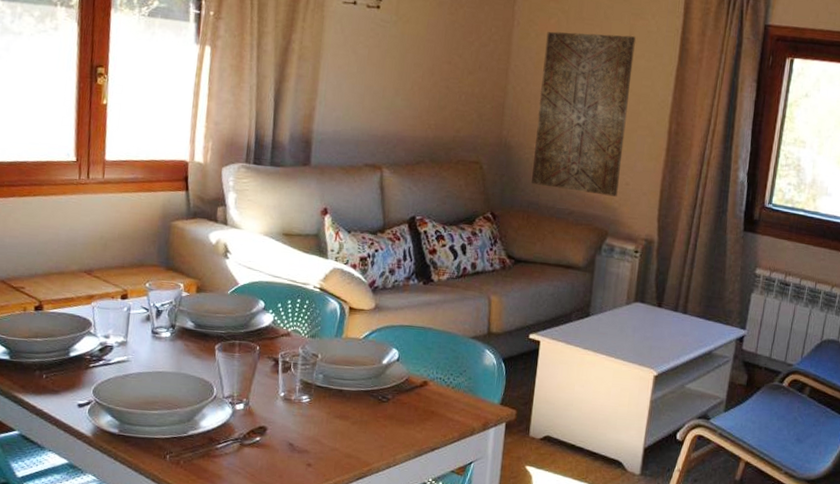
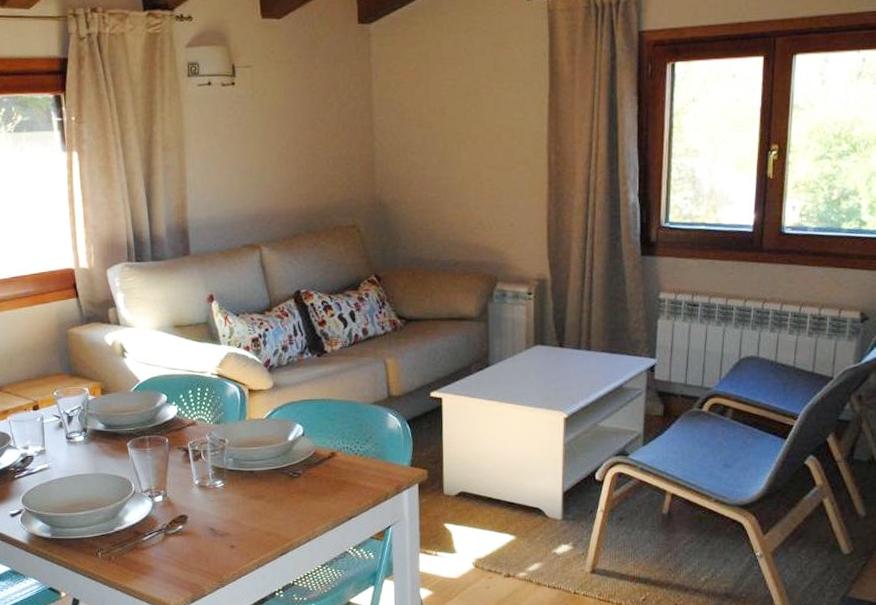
wall art: present [532,31,636,197] -> none [407,68,503,240]

